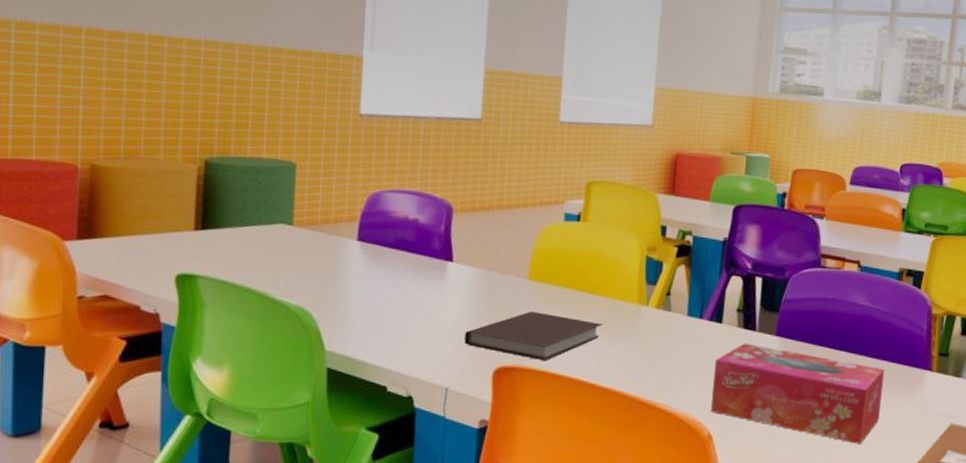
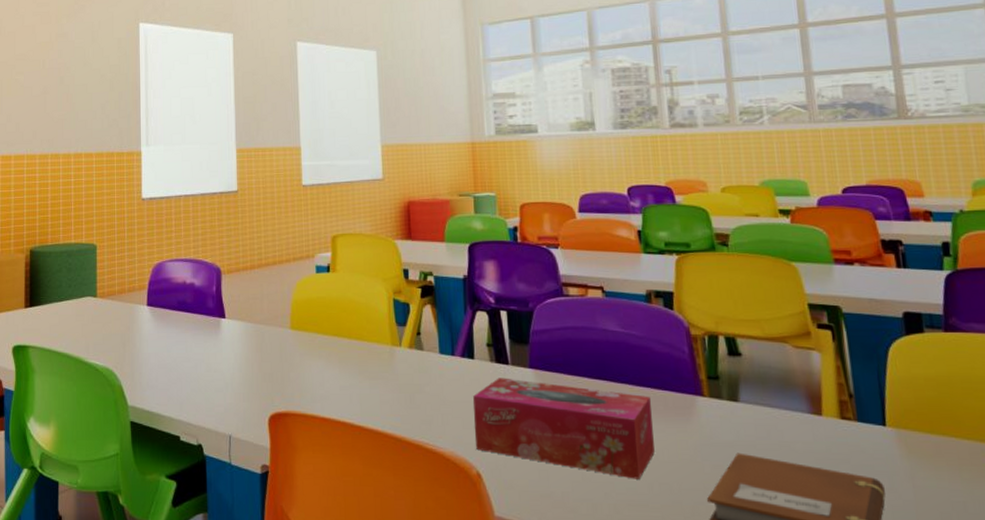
notebook: present [464,311,603,361] -> none [241,359,362,406]

